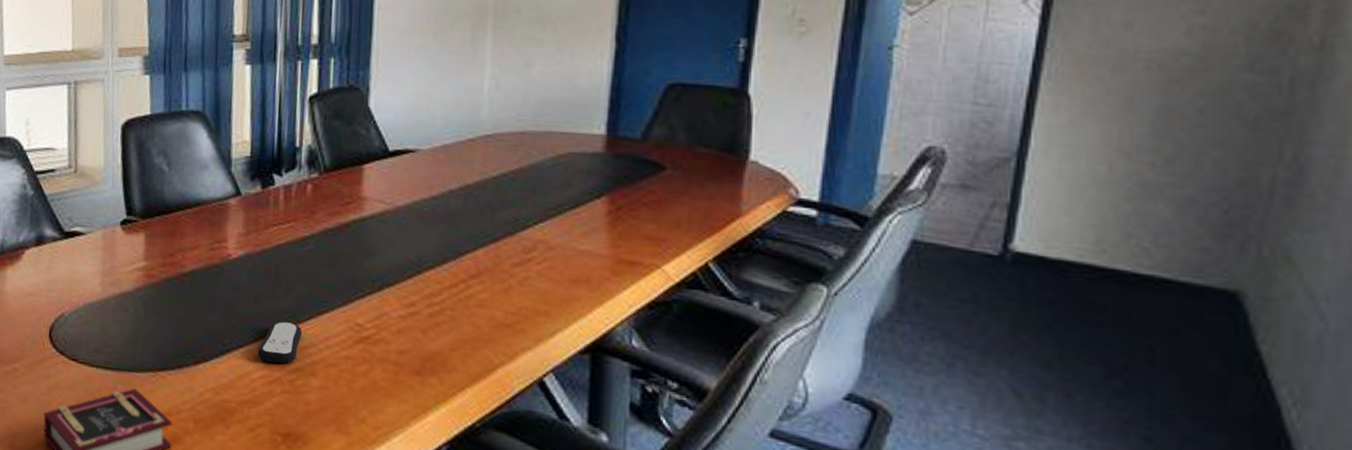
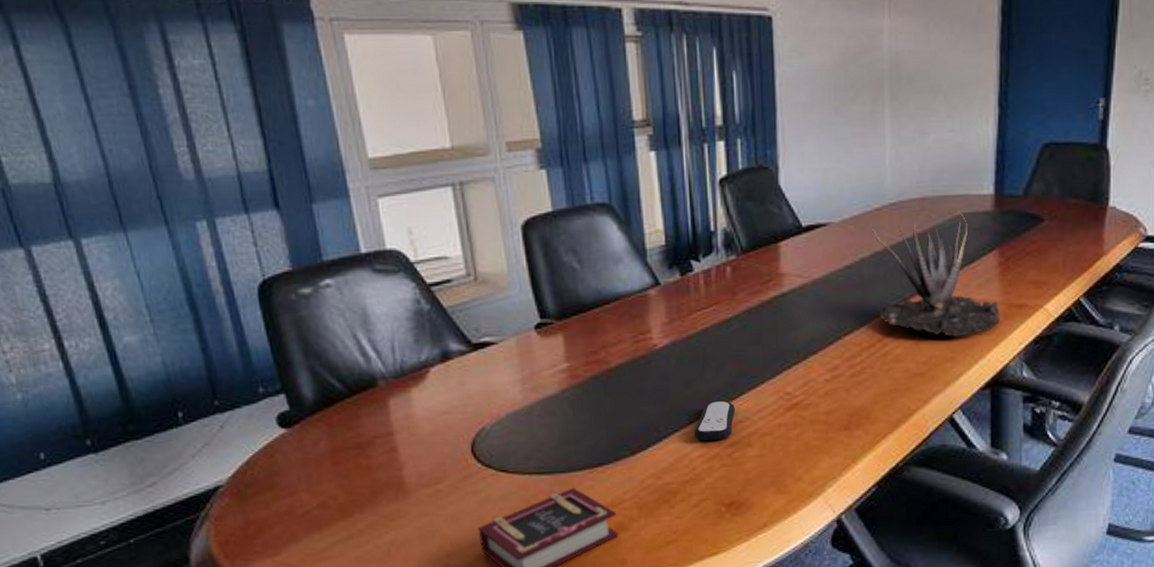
plant: none [464,149,608,290] -> present [872,211,1001,337]

